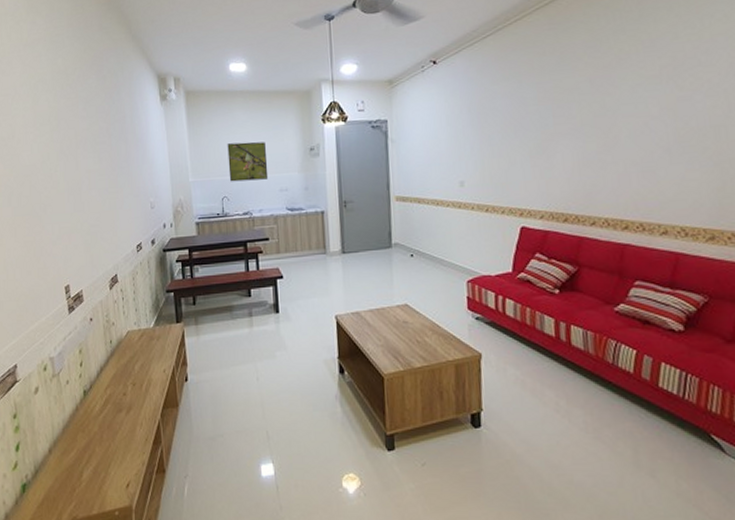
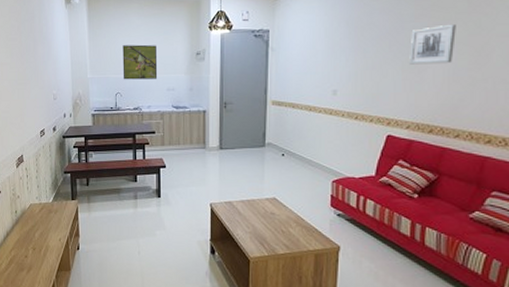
wall art: none [536,105,582,150] -> present [410,23,456,65]

